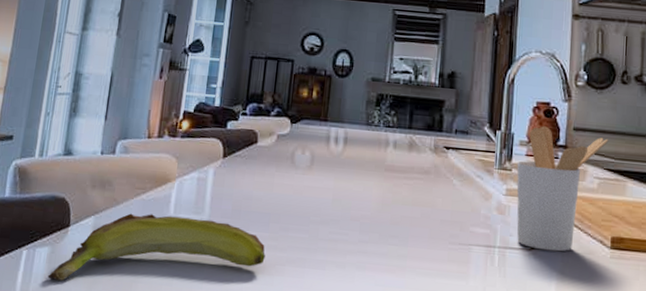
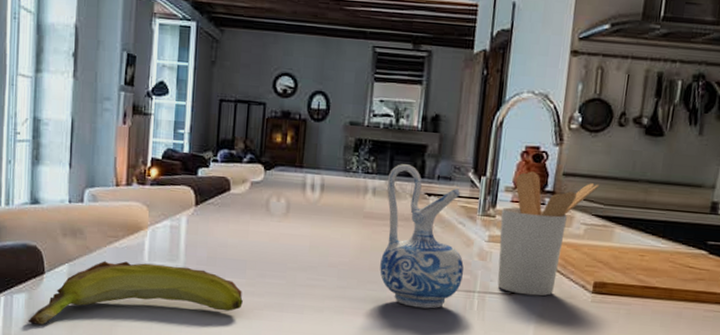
ceramic pitcher: none [401,118,484,265] -> present [379,164,464,309]

